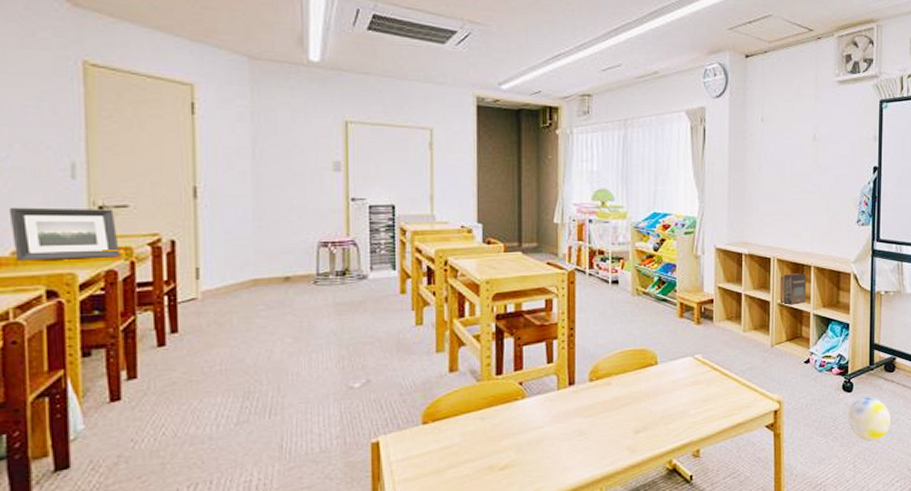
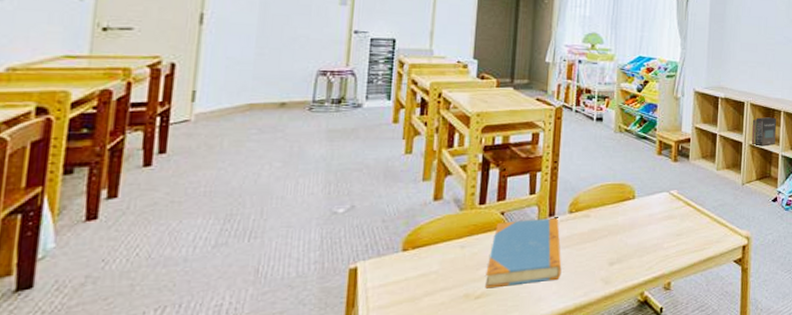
picture frame: present [8,207,120,261] -> none [9,24,118,78]
book: none [509,387,586,460] -> present [485,218,562,289]

